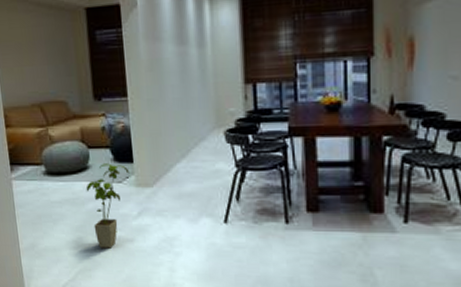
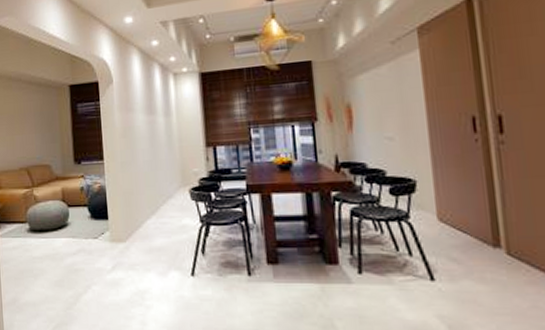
house plant: present [86,163,130,249] -> none [65,220,105,302]

